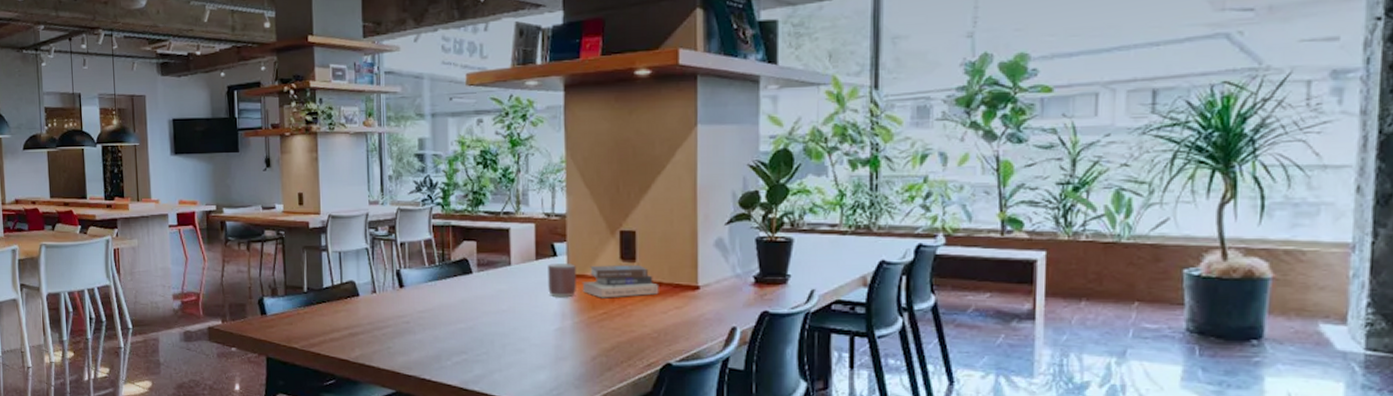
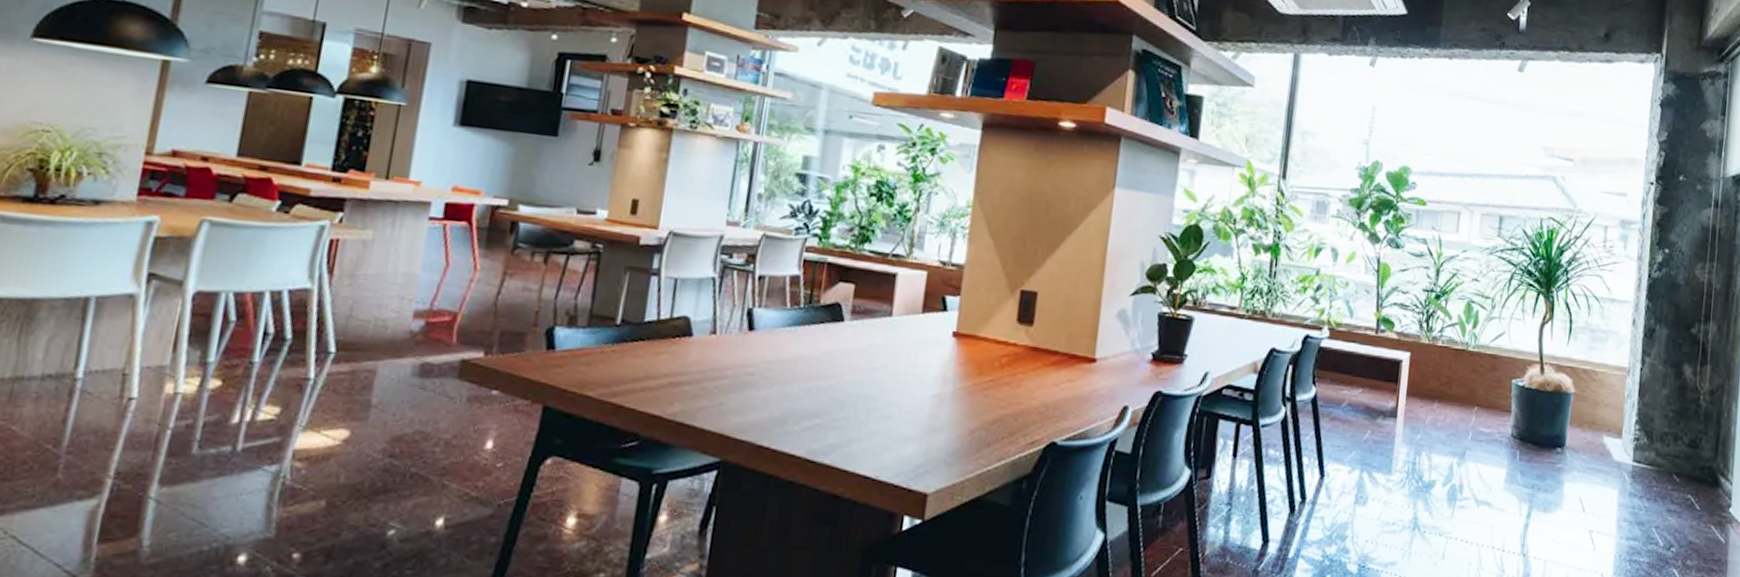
mug: present [548,264,577,297] -> none [931,319,968,359]
books: present [582,265,659,298] -> none [969,325,1055,365]

